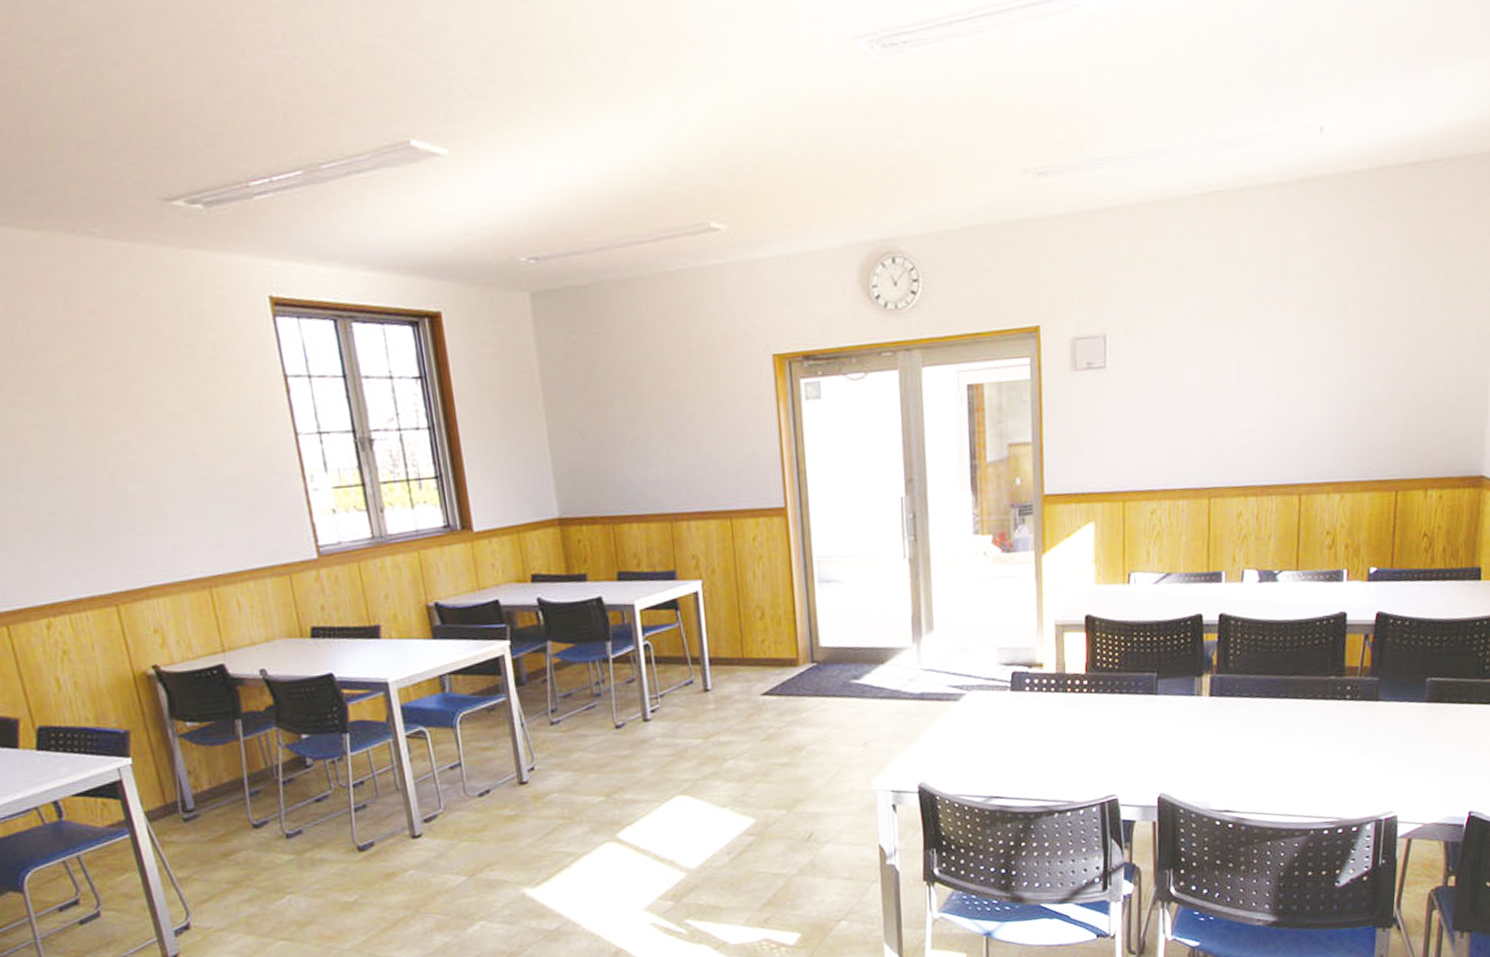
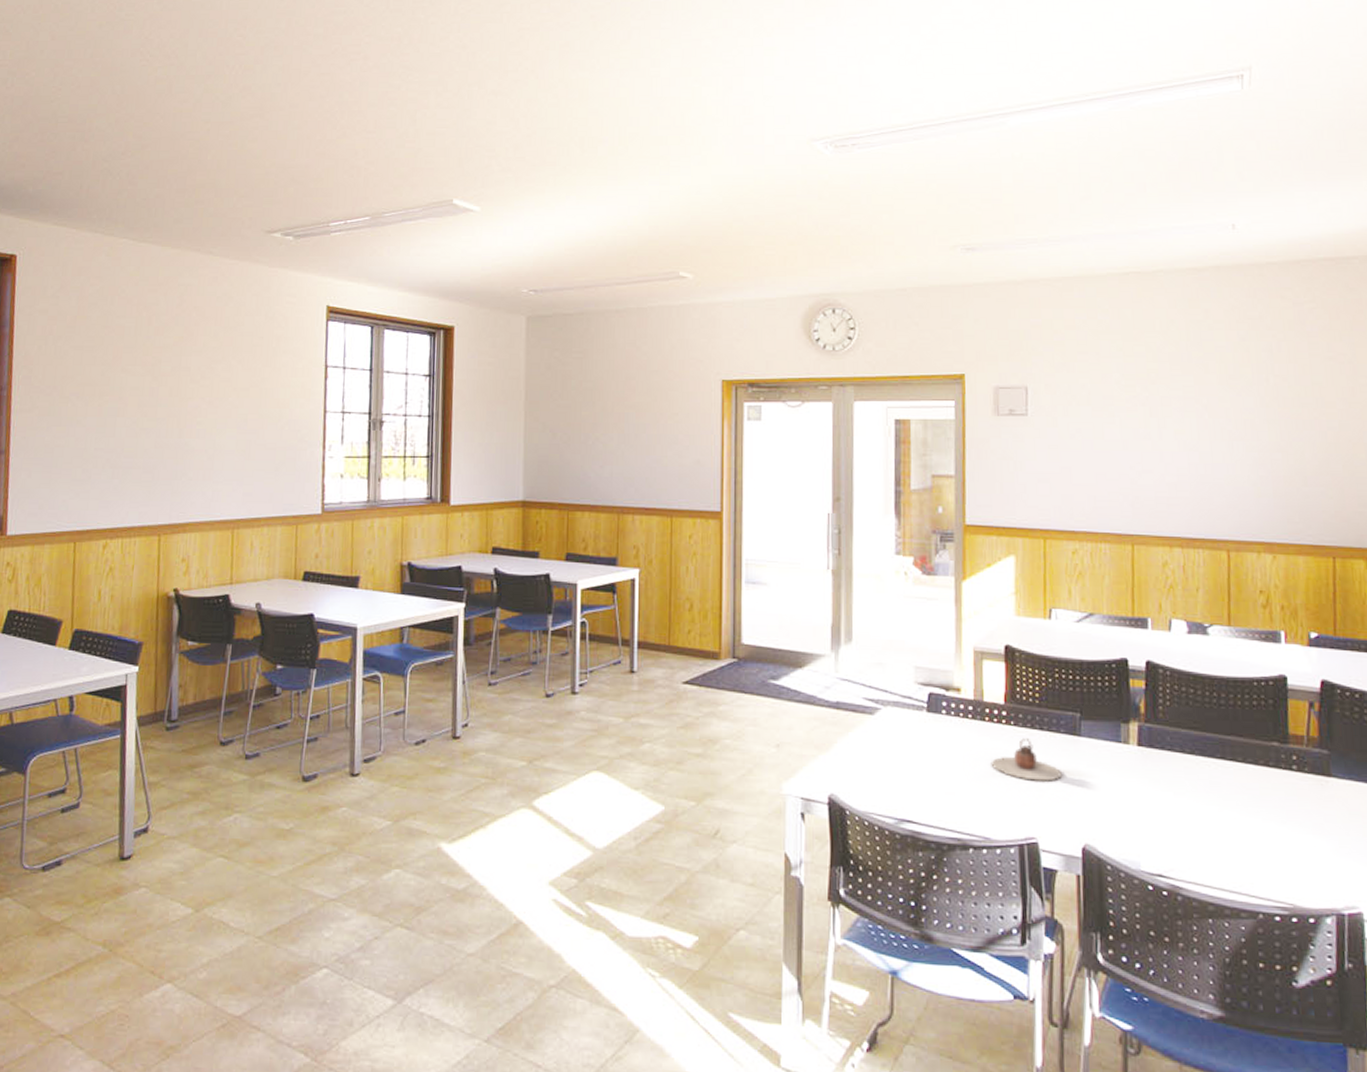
teapot: none [1073,703,1139,743] -> present [991,738,1062,781]

